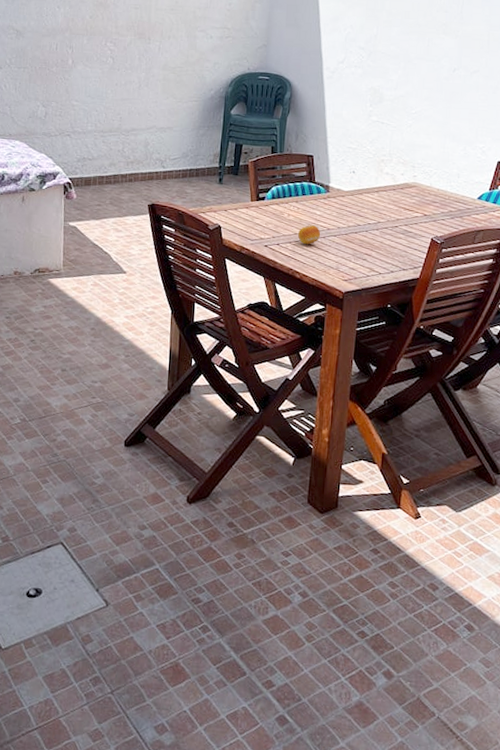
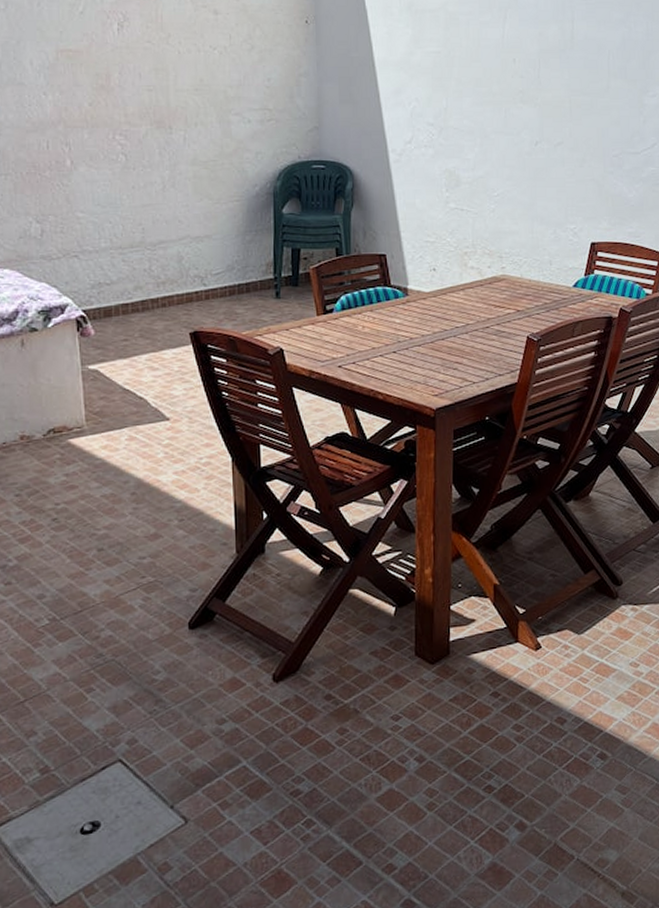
fruit: present [297,225,321,245] -> none [375,336,403,360]

